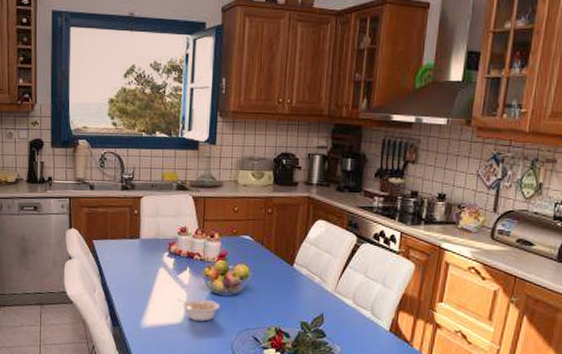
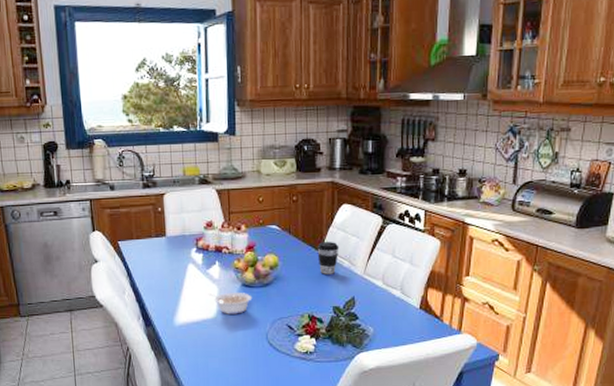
coffee cup: none [288,256,311,289] -> present [317,242,339,274]

